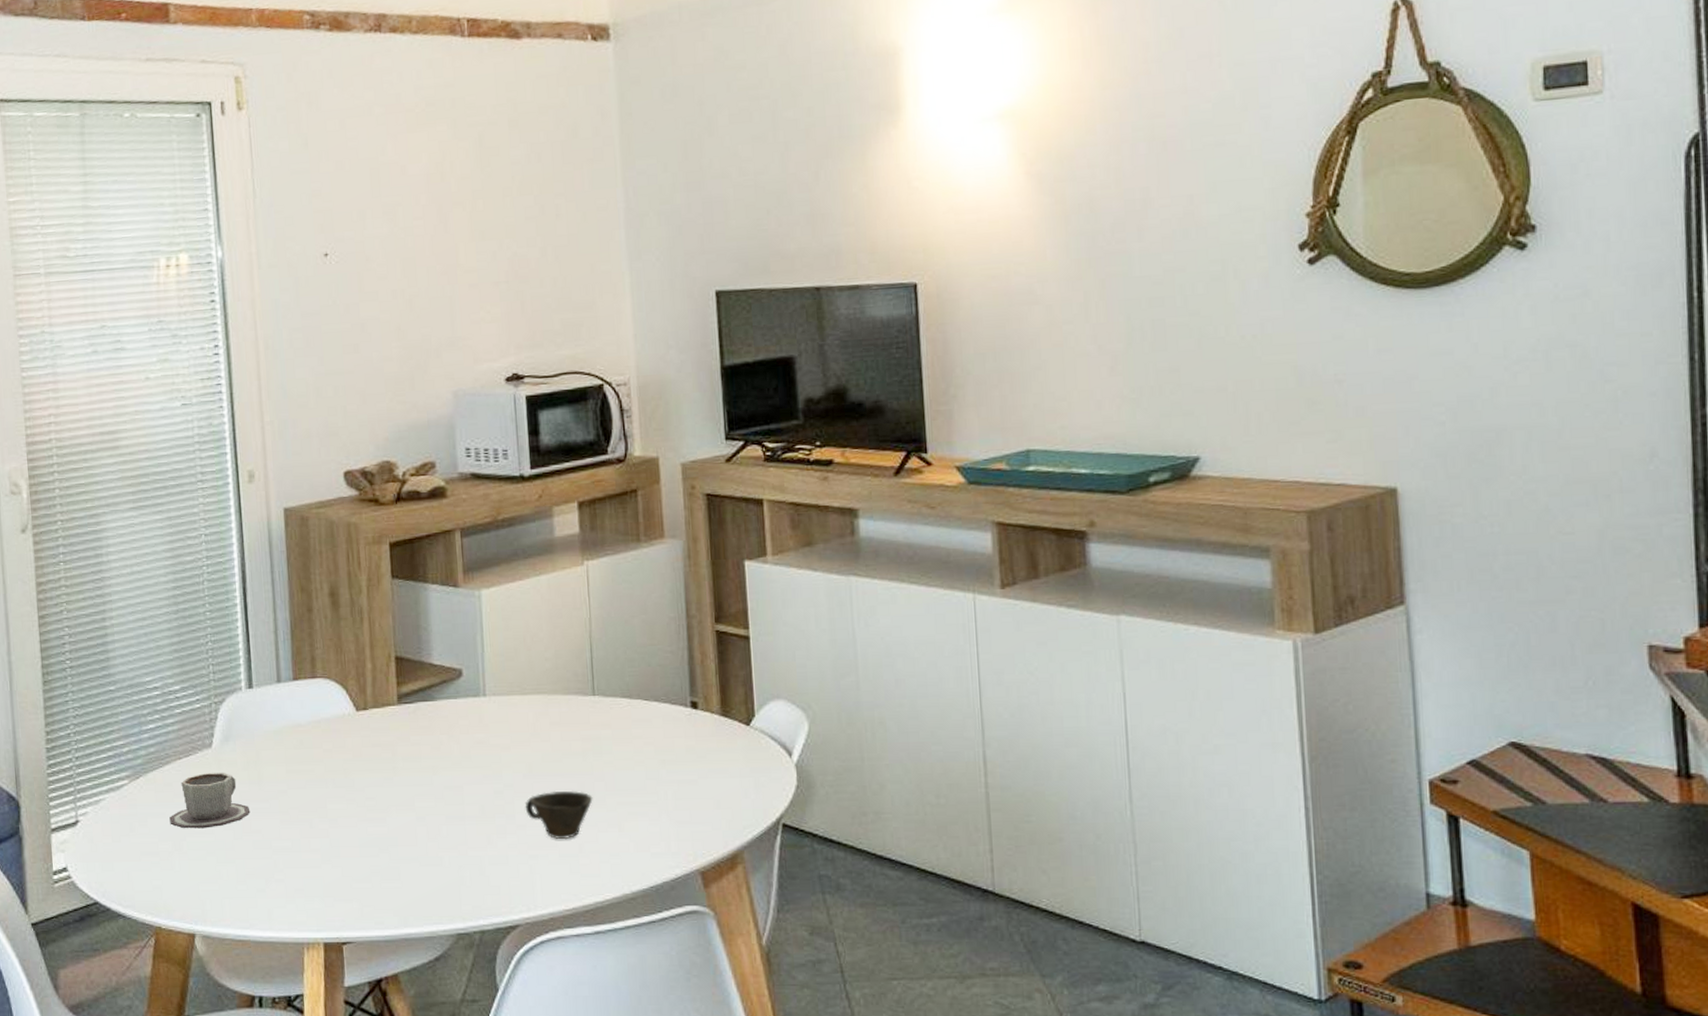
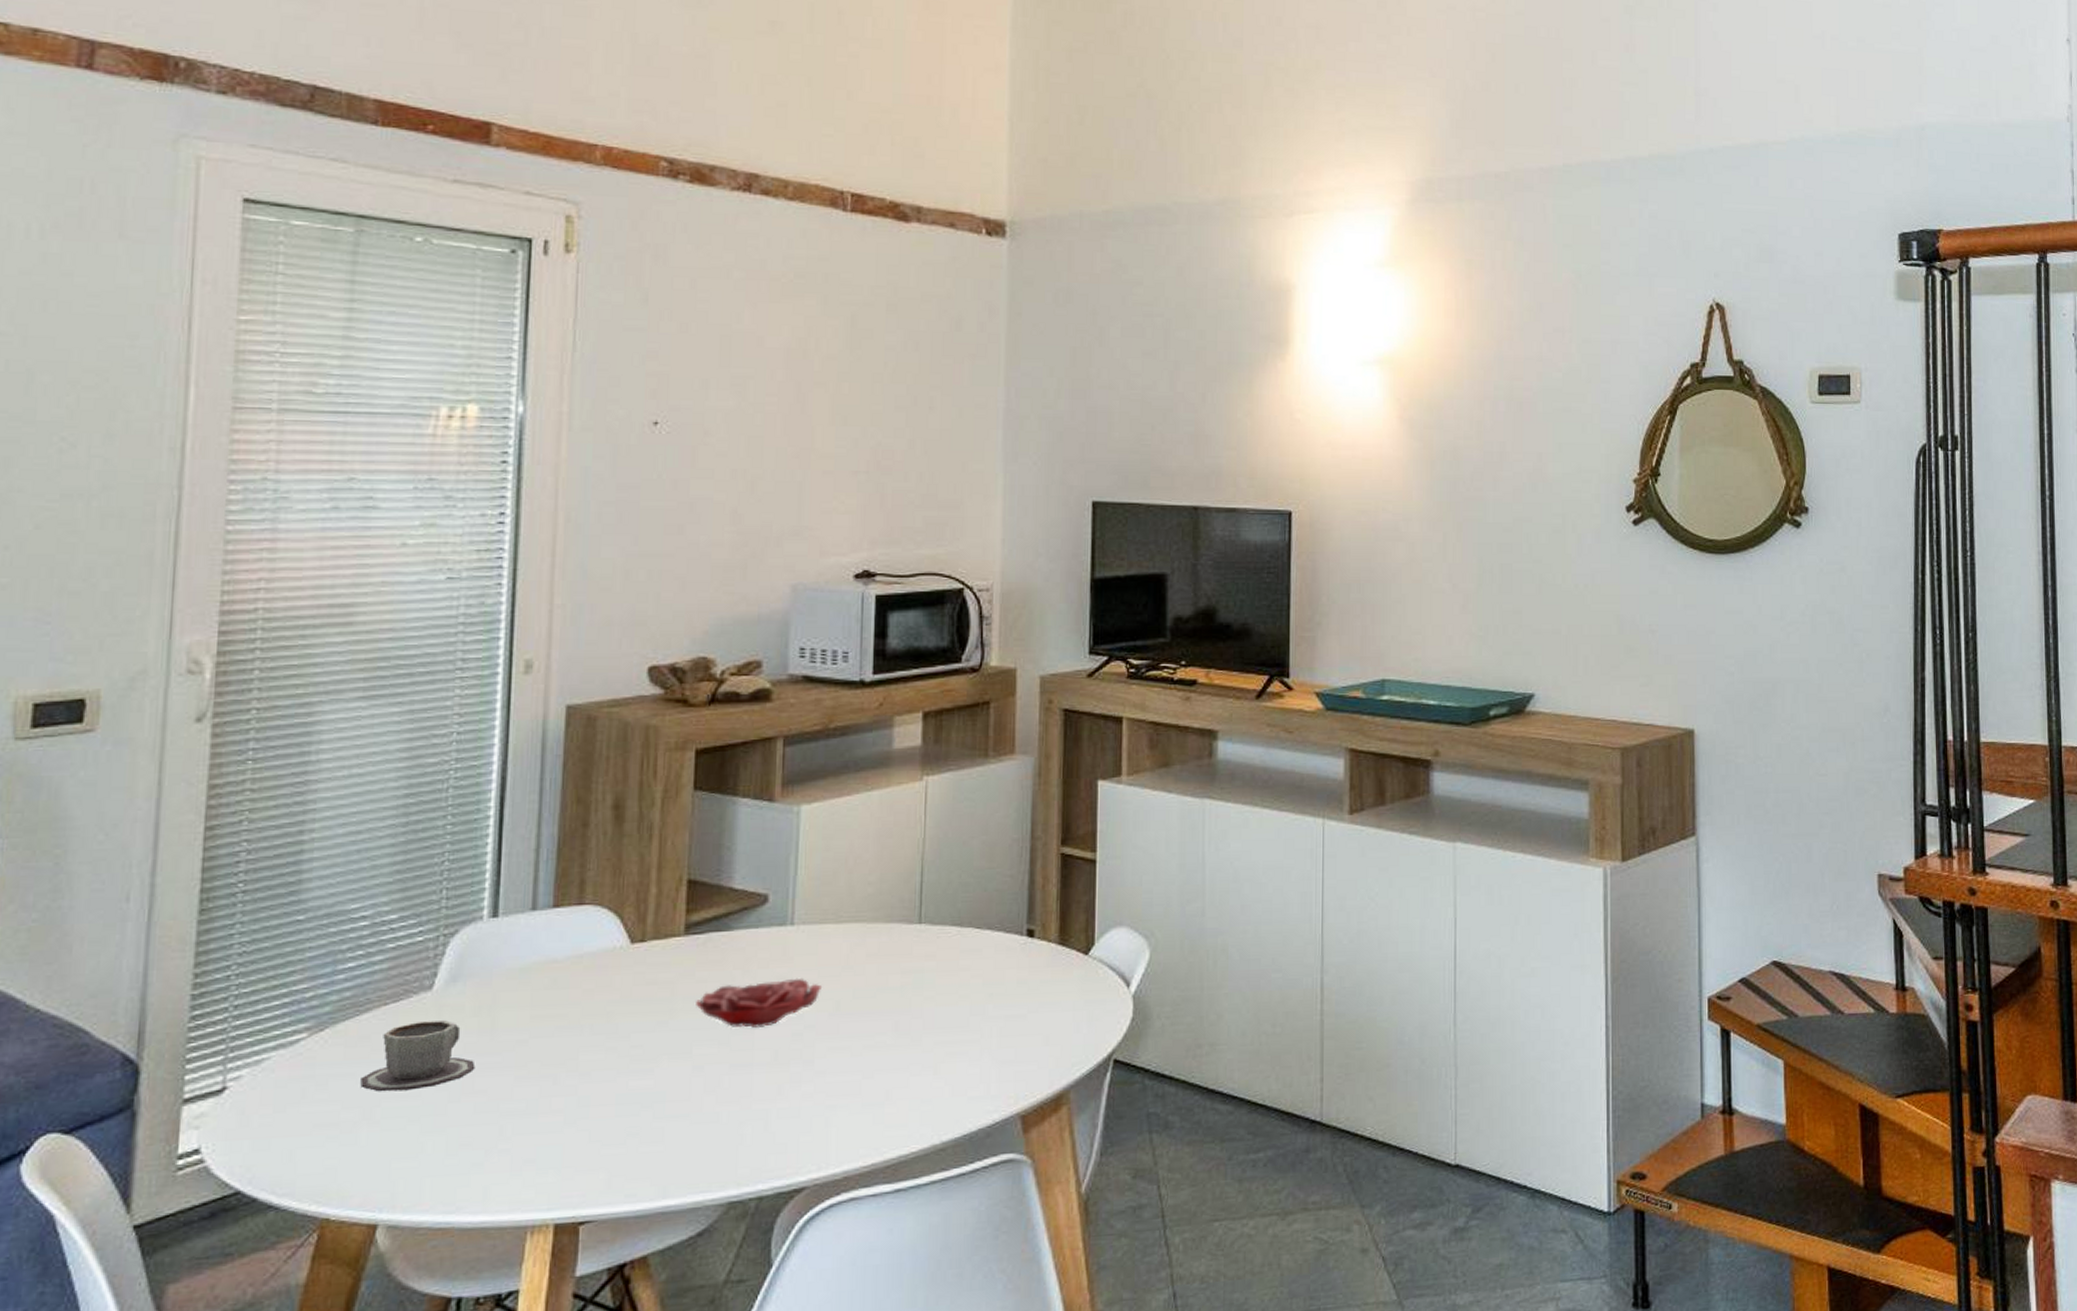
flower: none [413,742,516,786] -> present [696,977,823,1029]
cup: present [525,790,593,840] -> none [827,1029,908,1086]

